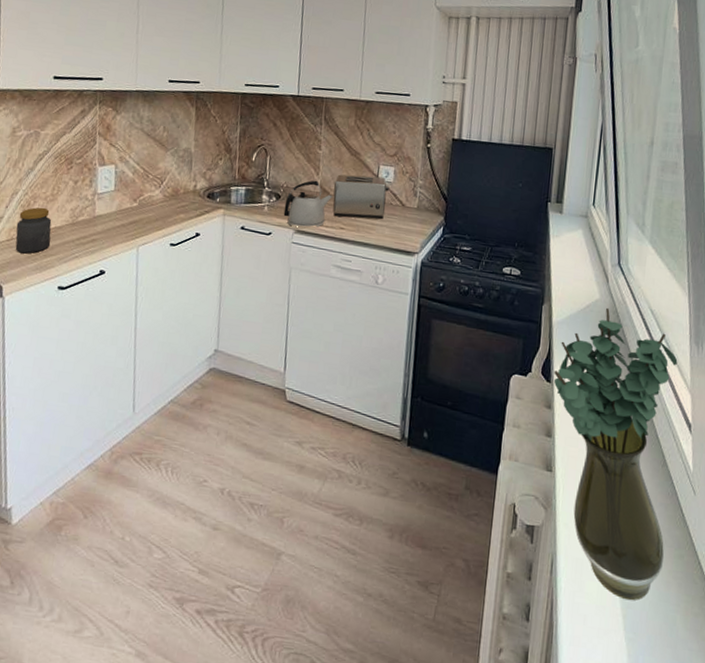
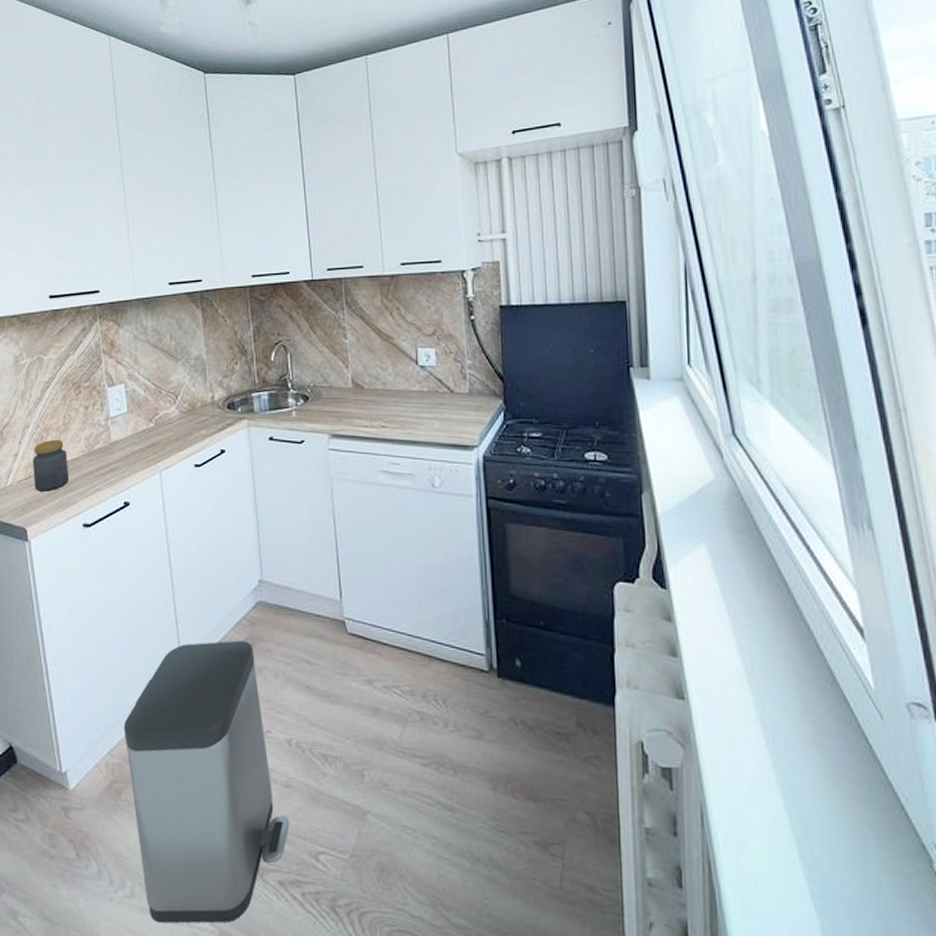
pedal bin: none [71,400,213,646] -> present [123,640,290,924]
kettle: present [283,180,333,228] -> none [314,374,368,430]
toaster: present [332,174,389,220] -> none [367,361,433,414]
vase: present [553,307,678,601] -> none [669,489,852,860]

